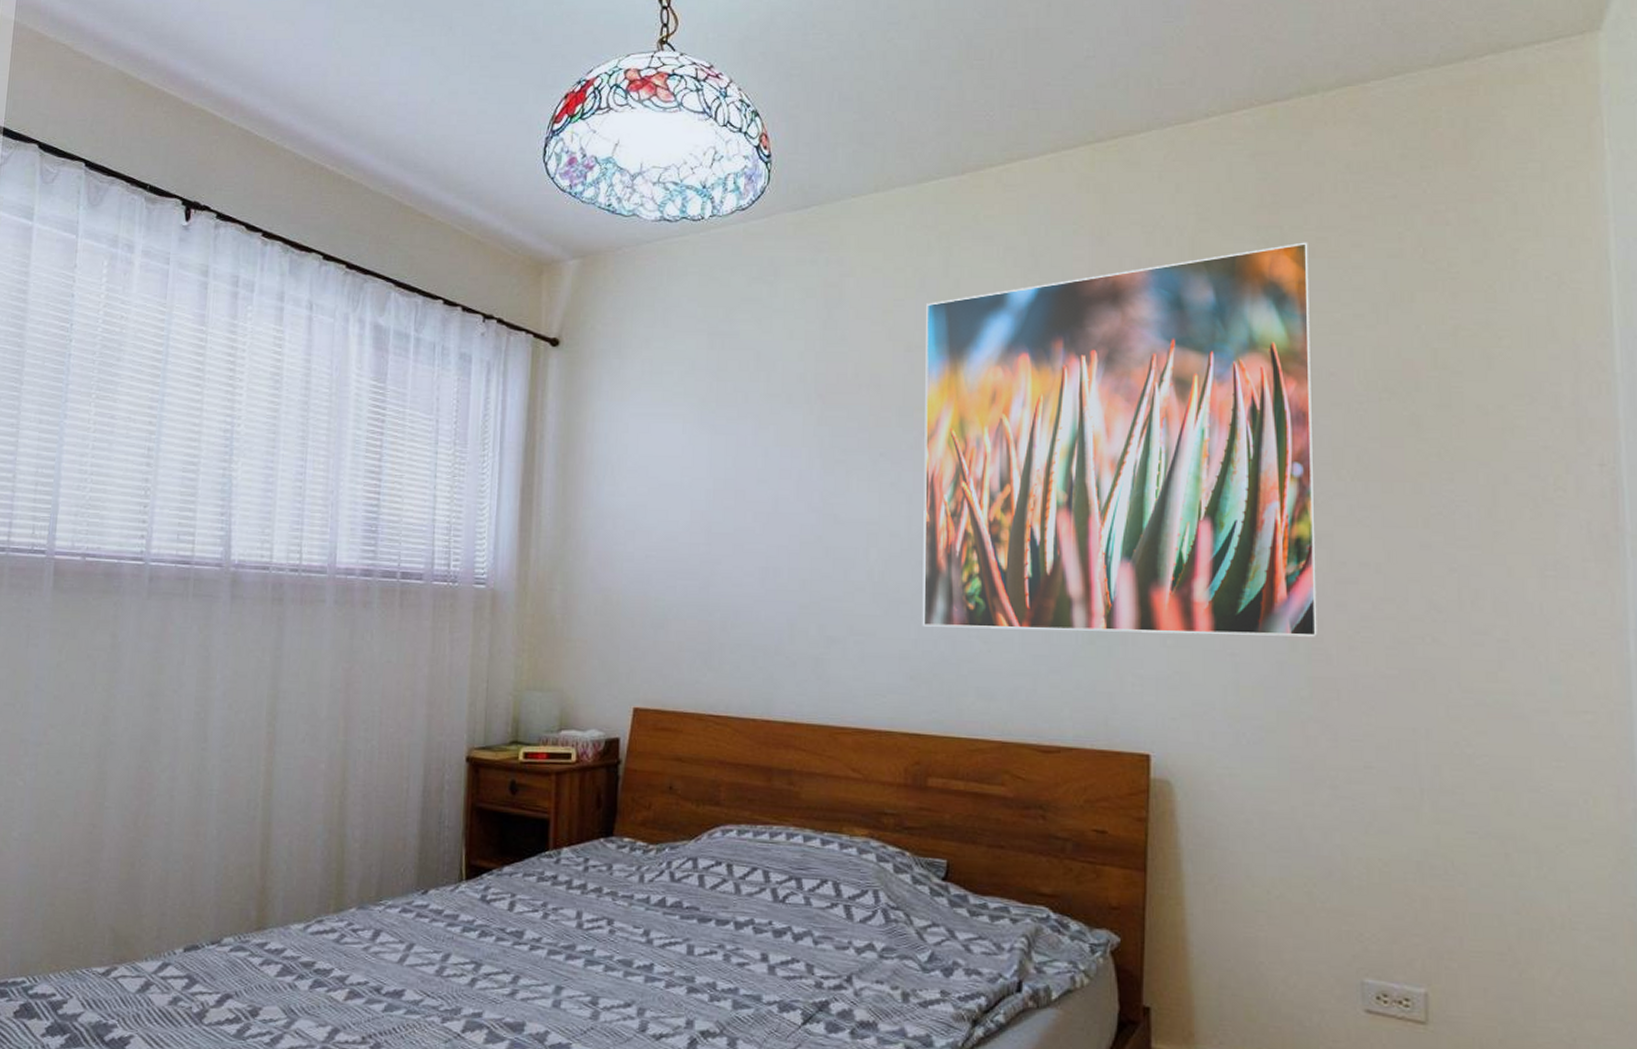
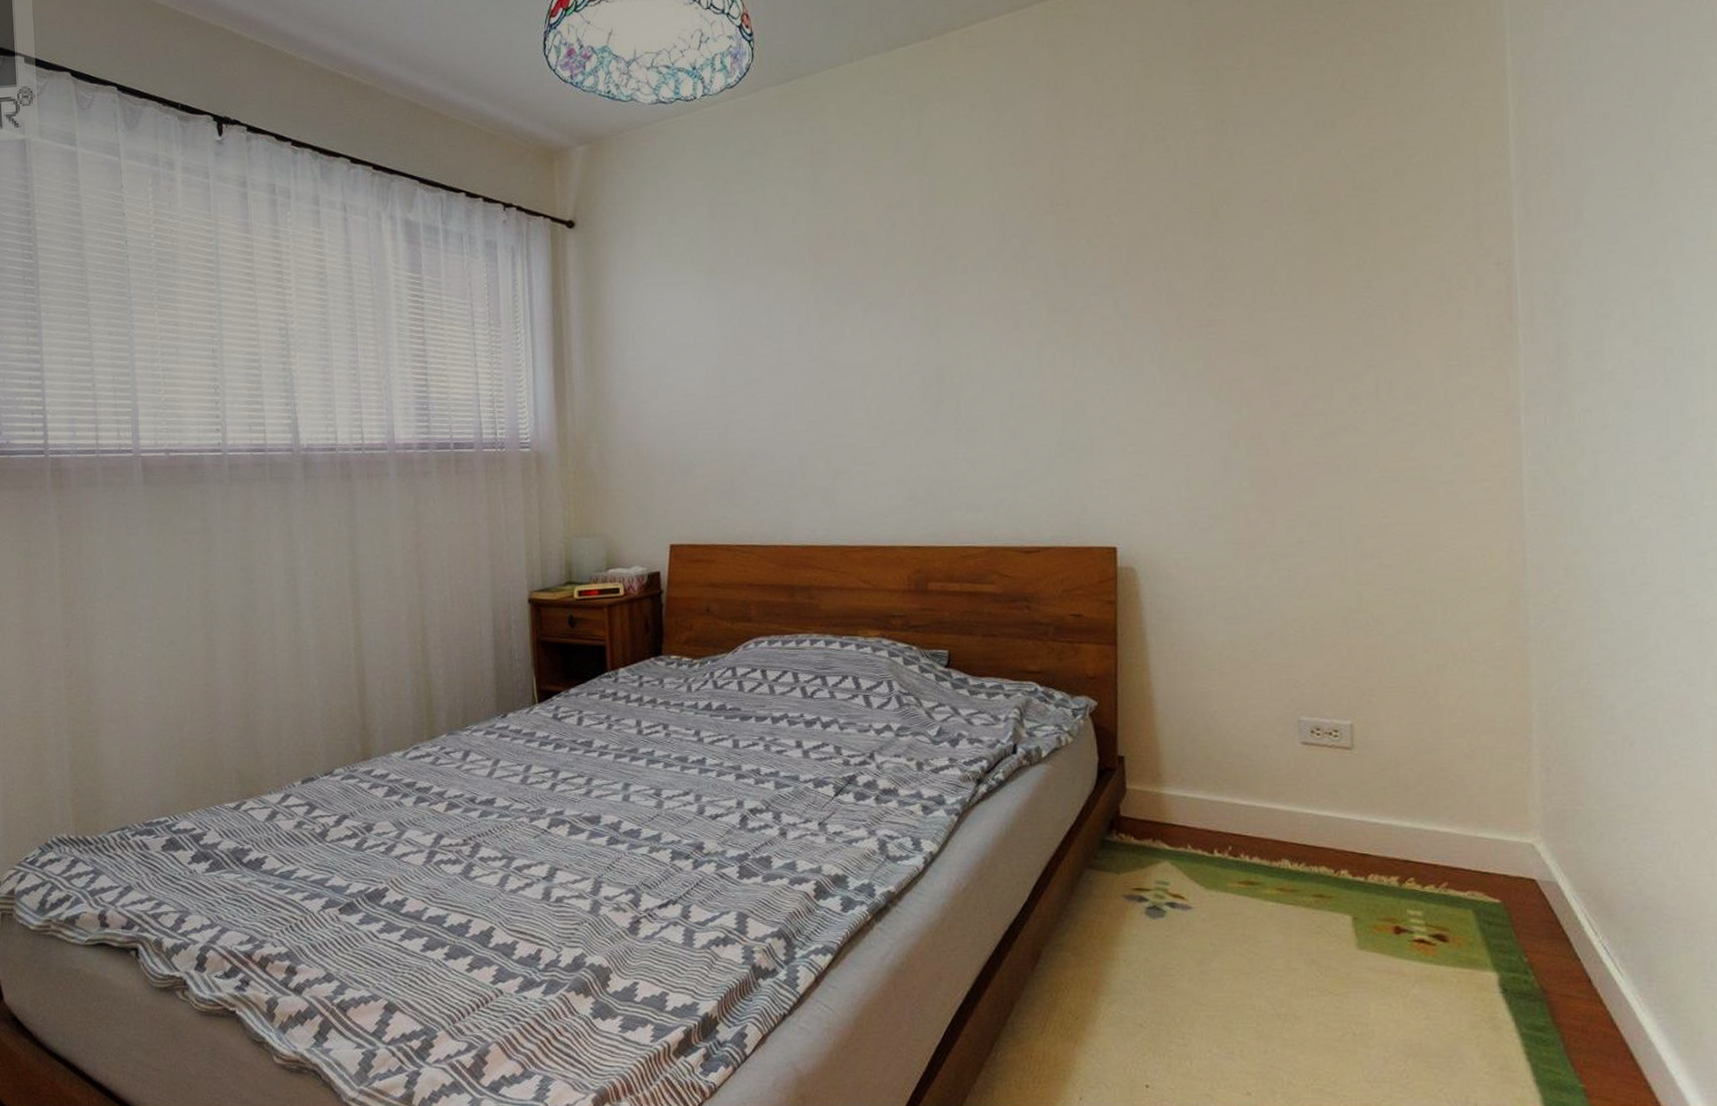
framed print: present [922,242,1318,637] -> none [903,80,1256,453]

